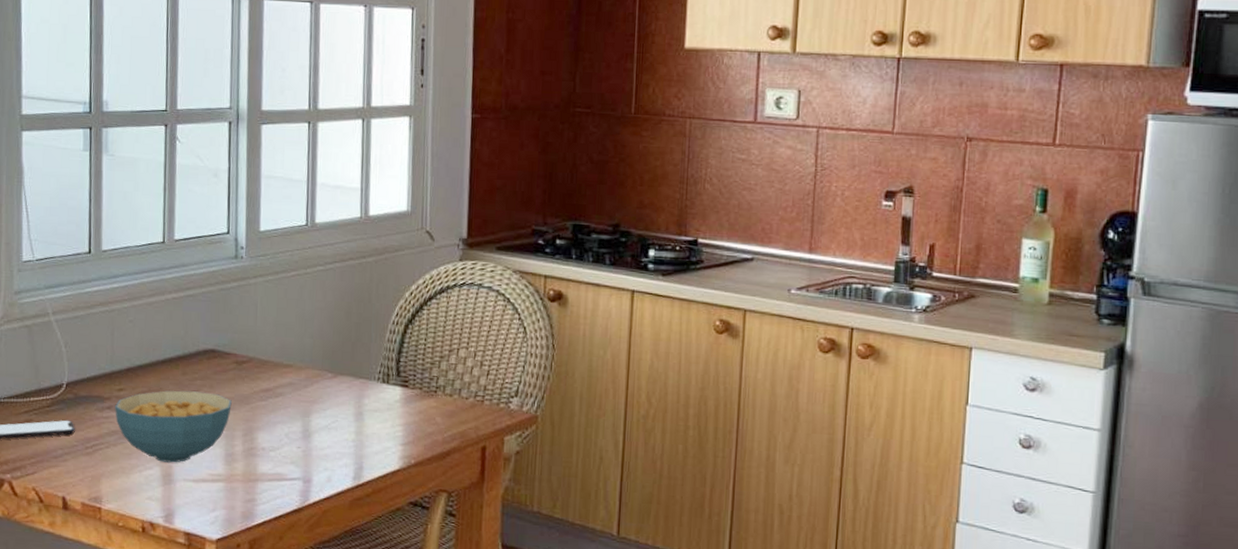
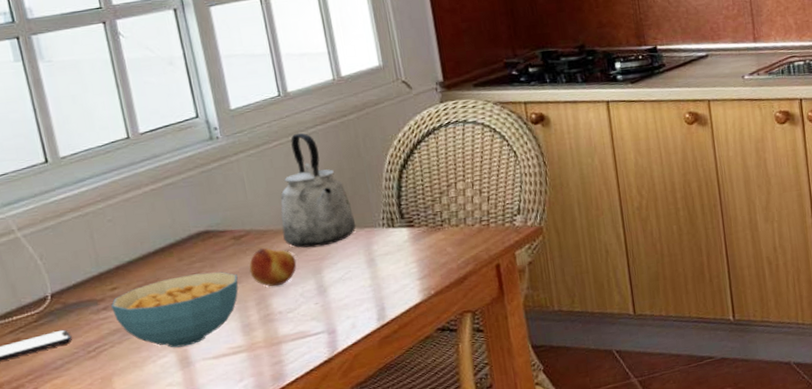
fruit: none [244,378,289,421] -> present [249,248,297,287]
kettle: none [282,266,353,389] -> present [280,132,356,248]

